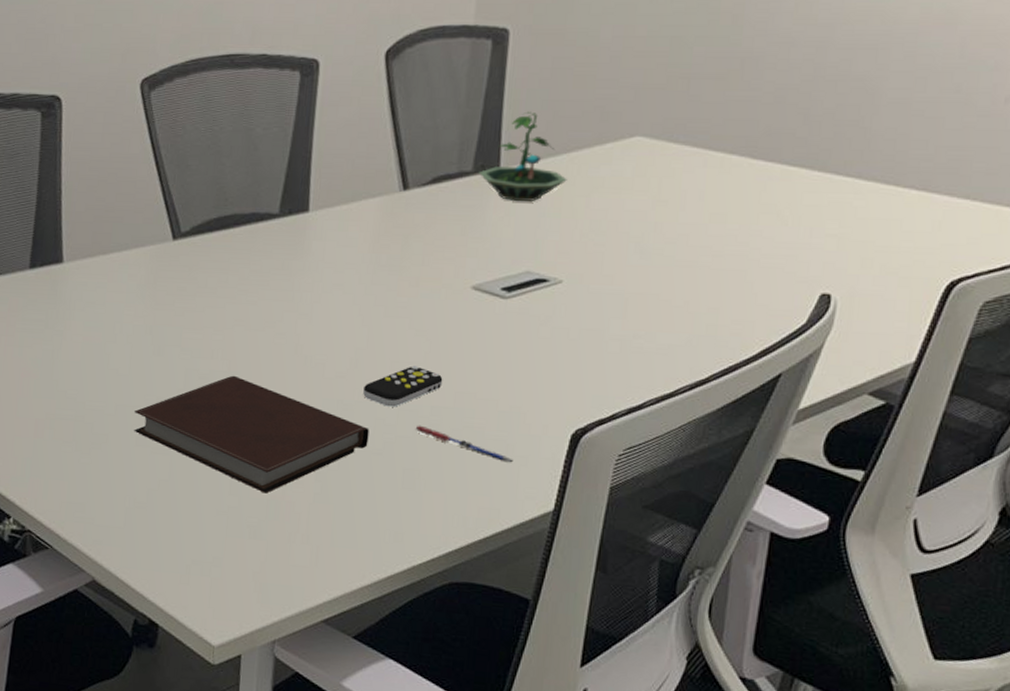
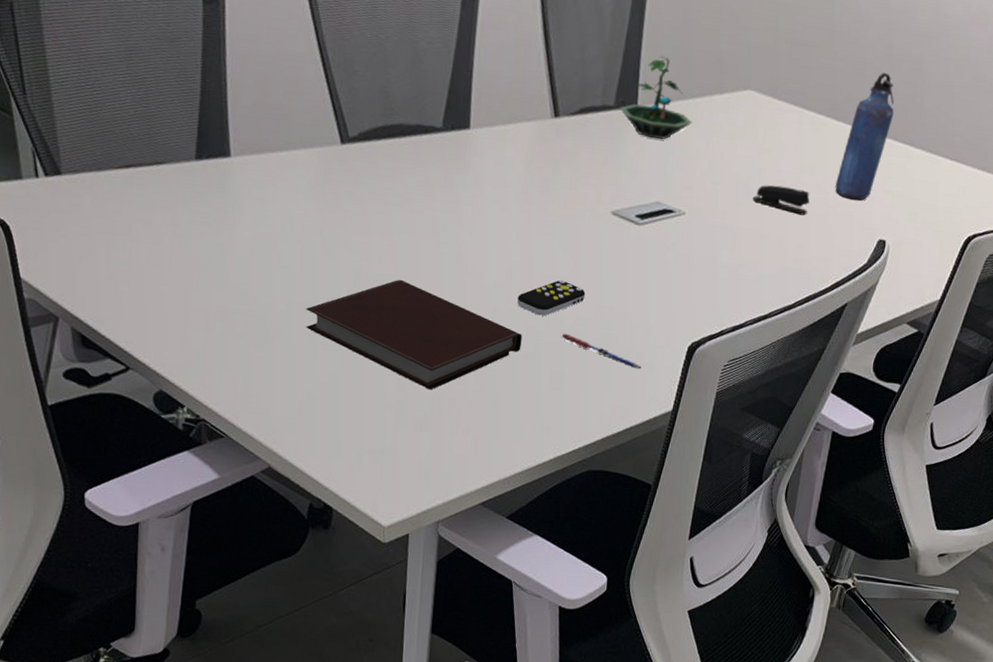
stapler: none [647,240,723,273] -> present [752,185,810,216]
water bottle: none [756,98,832,249] -> present [835,73,894,201]

